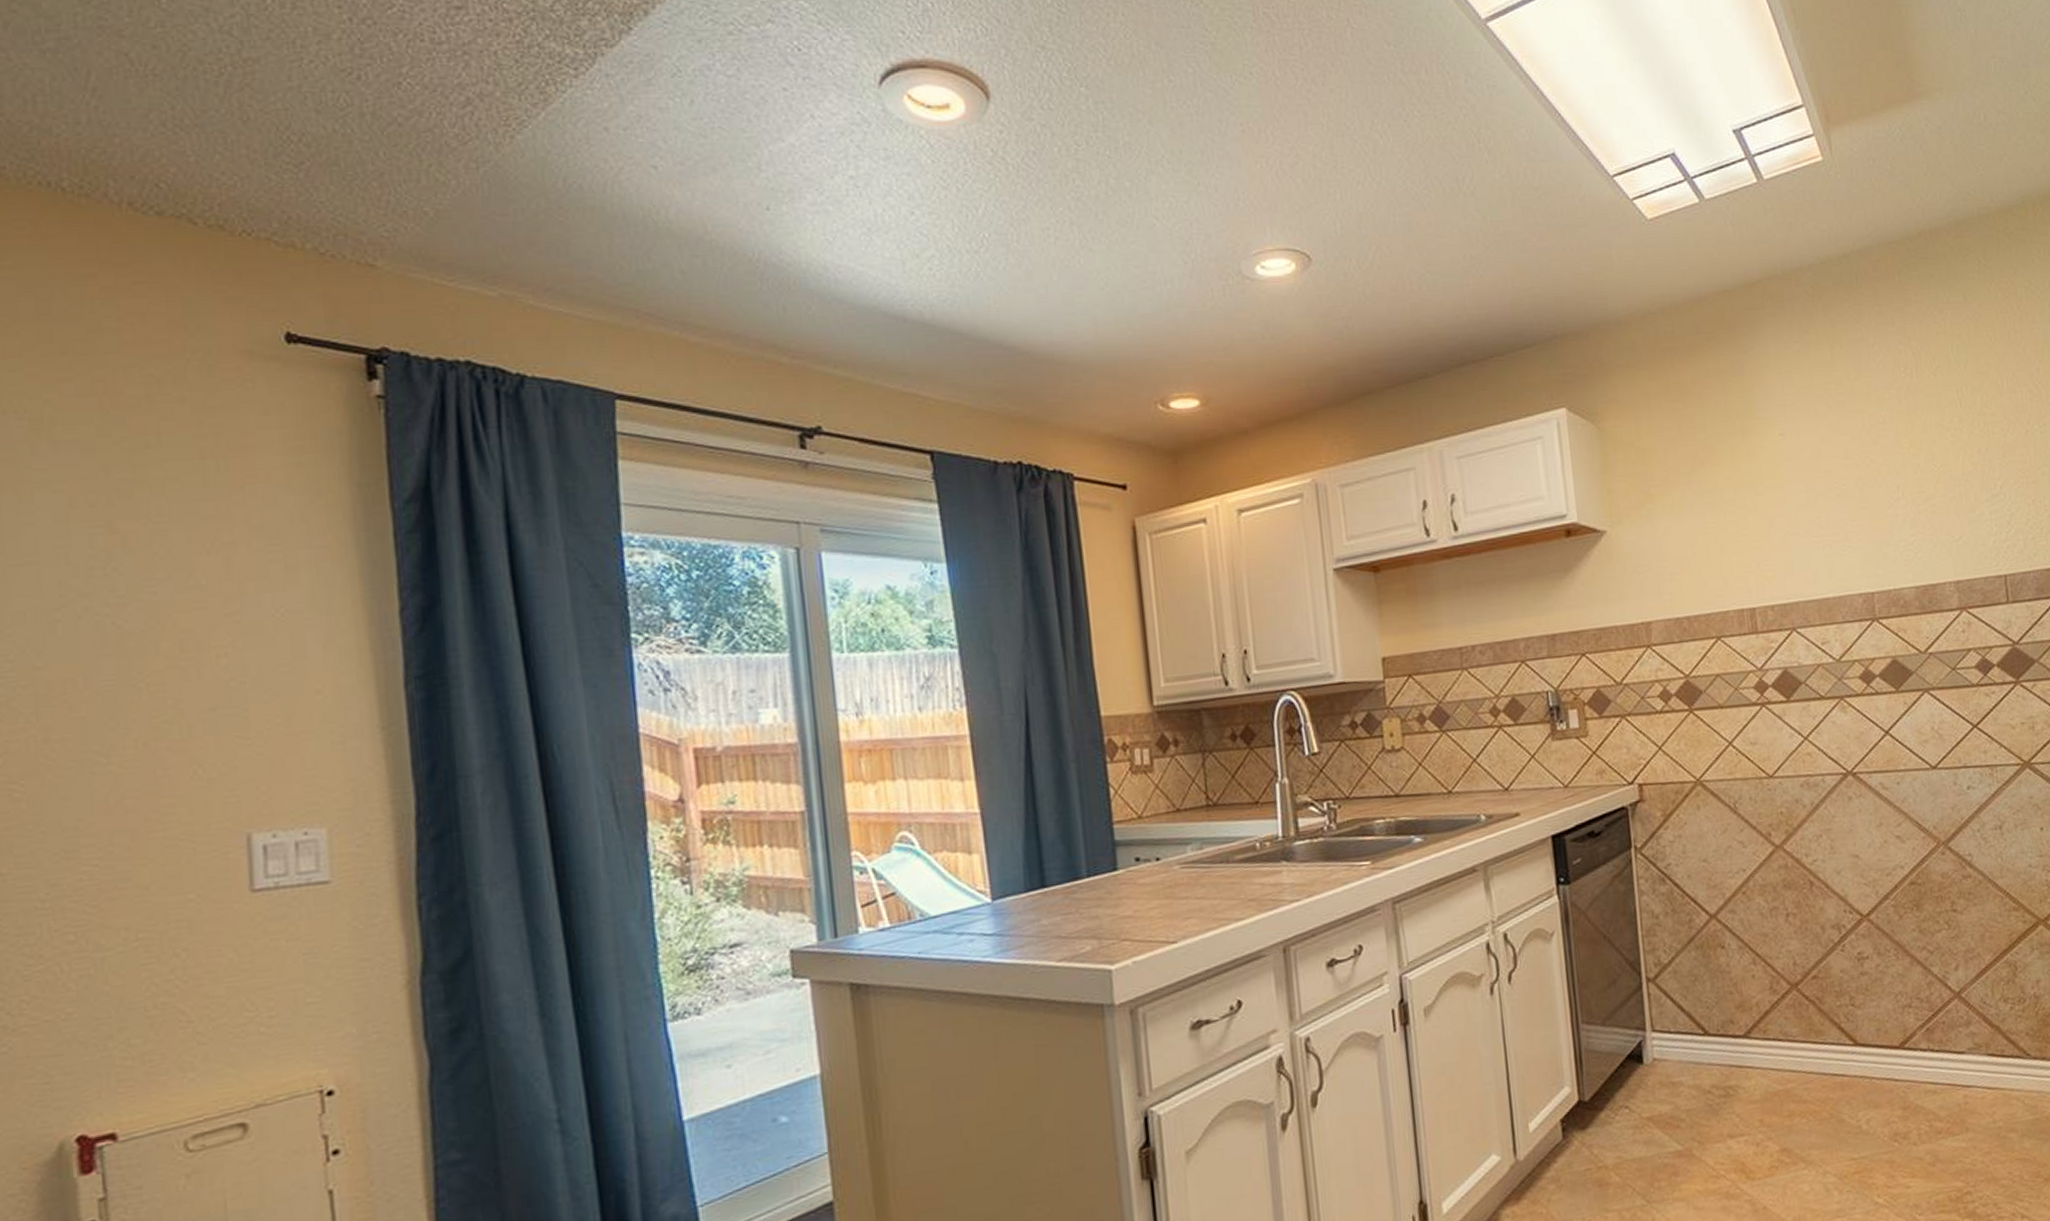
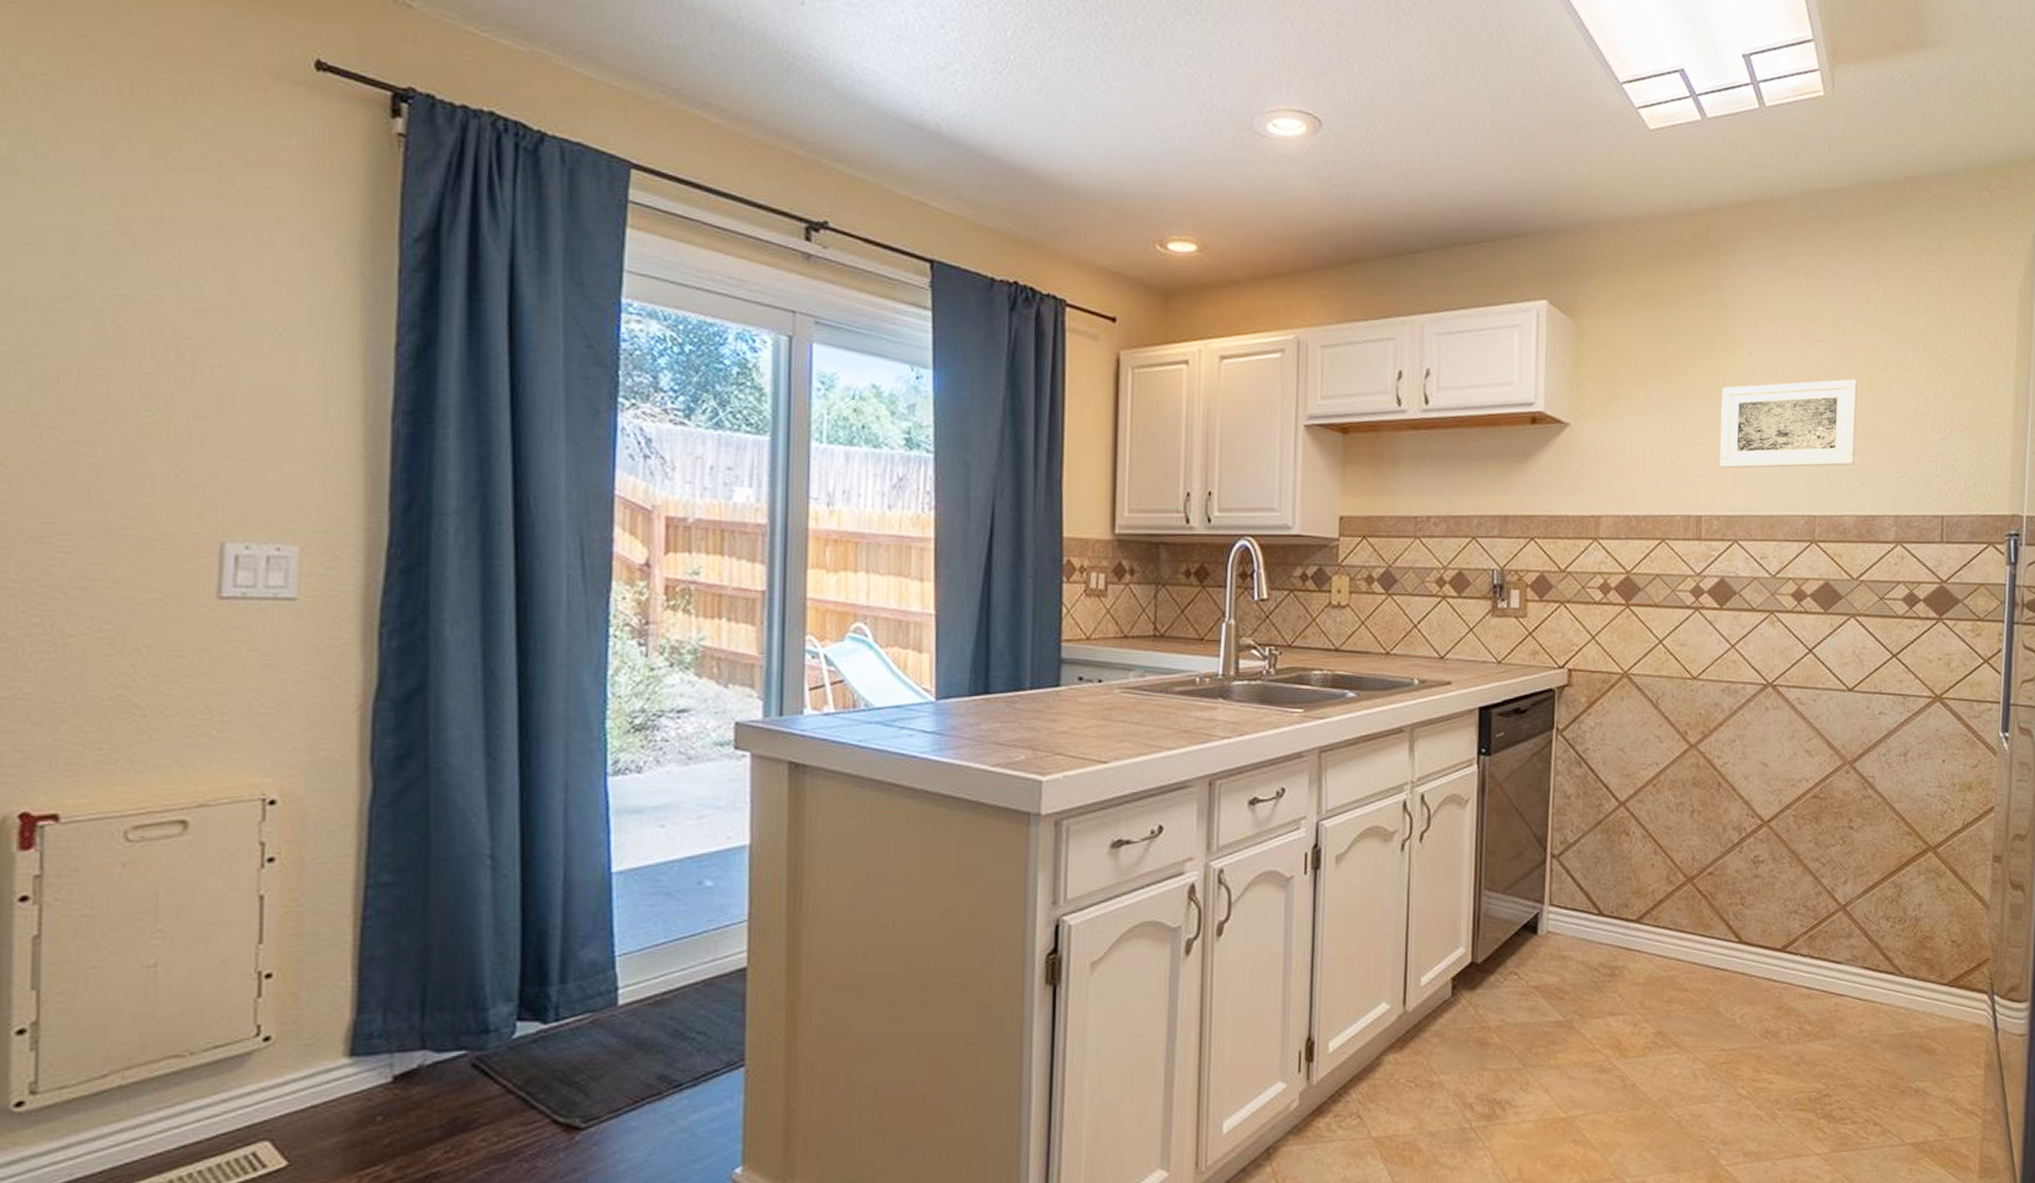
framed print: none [1758,446,1906,557] -> present [1720,379,1857,469]

